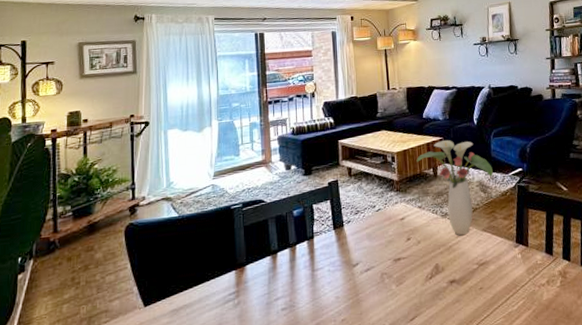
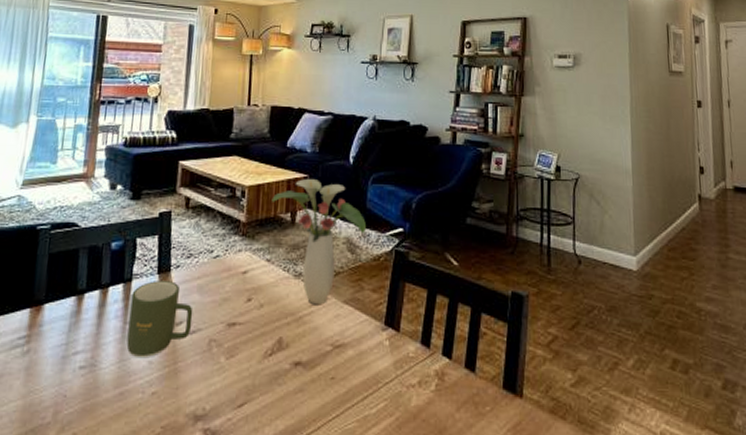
mug: none [315,233,366,295] -> present [126,281,193,357]

